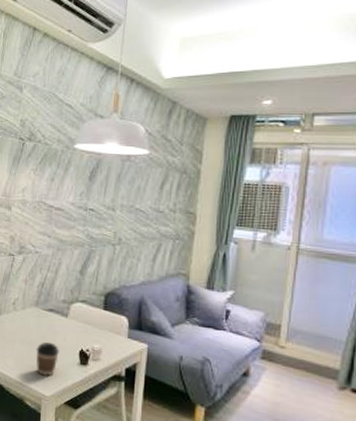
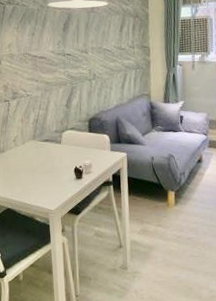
coffee cup: present [36,341,59,376] -> none [38,166,58,194]

